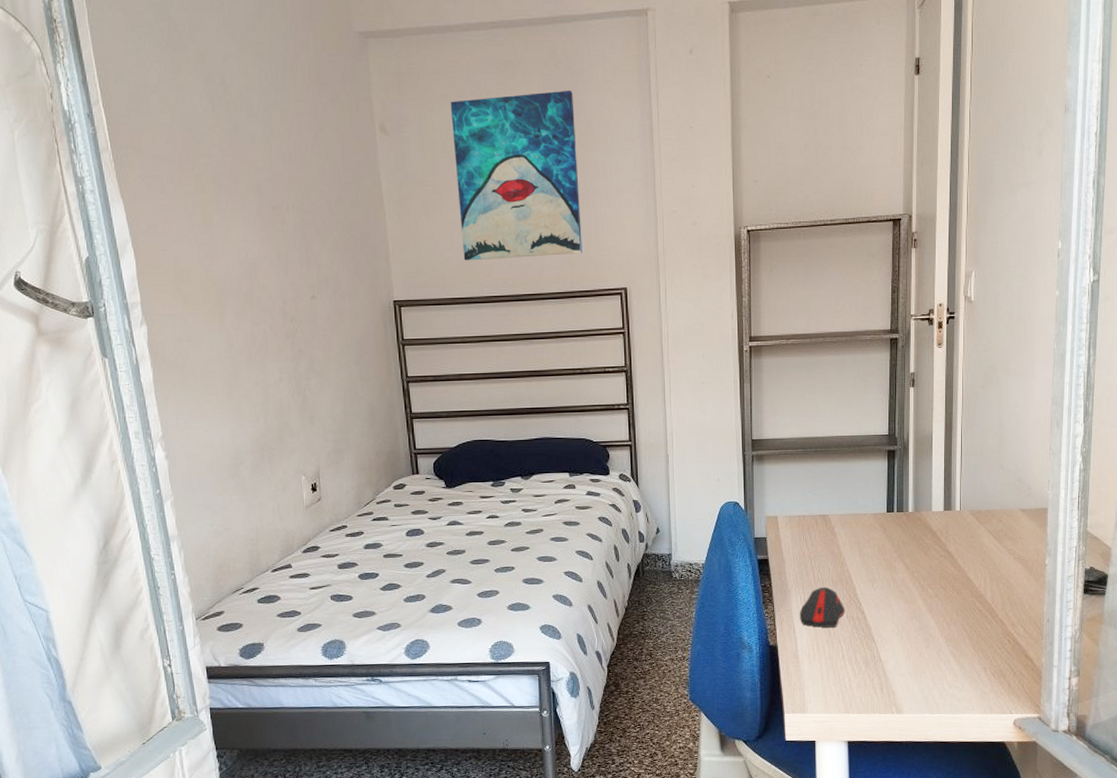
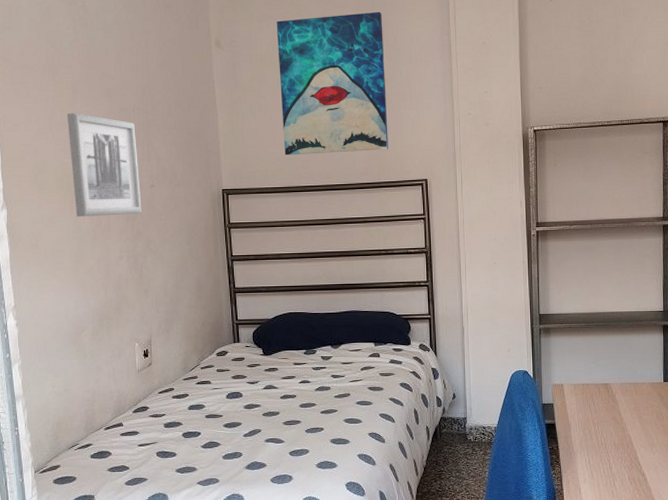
wall art: none [210,211,303,334] -> present [67,112,142,217]
computer mouse: present [799,587,845,628] -> none [584,450,627,488]

